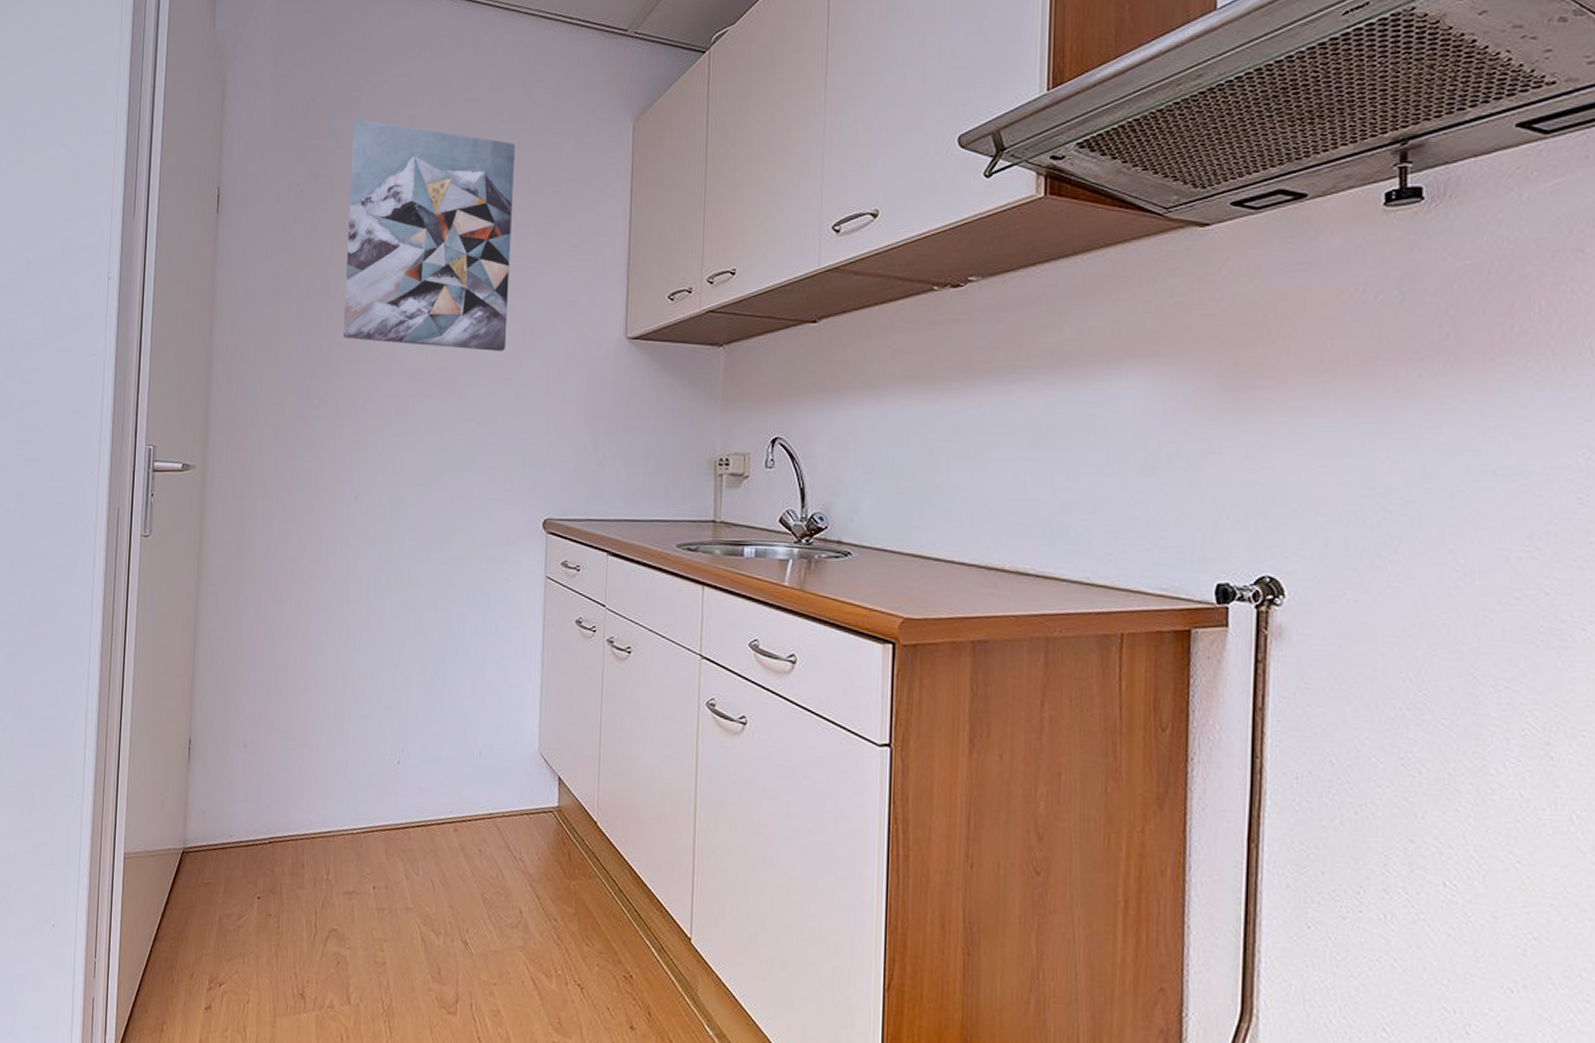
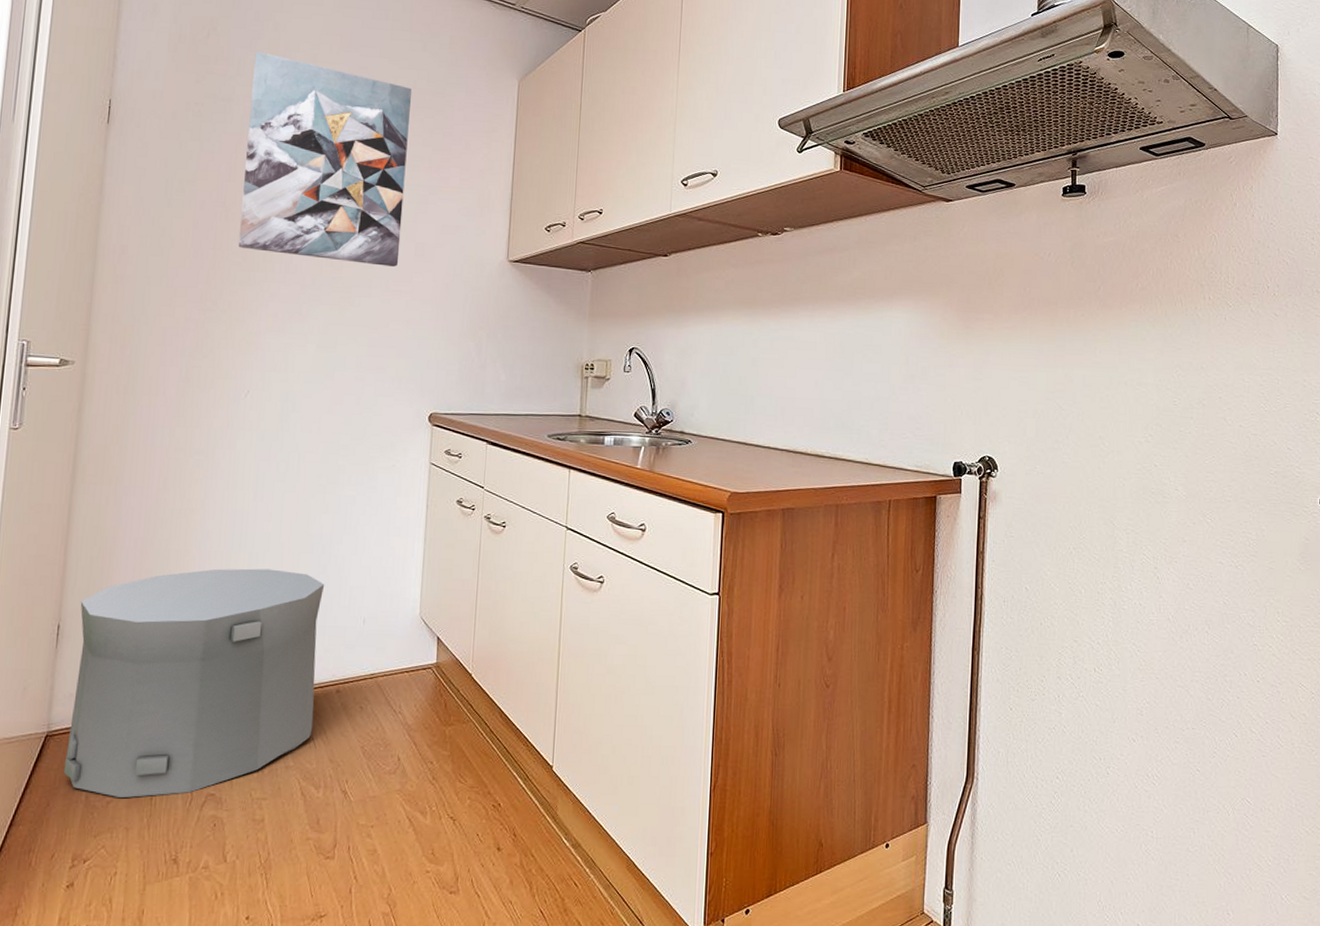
trash can: none [198,688,439,926] -> present [63,568,325,799]

